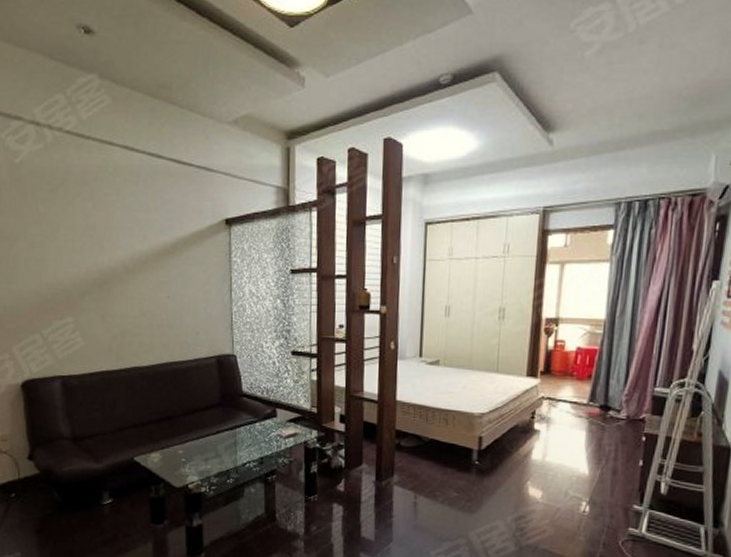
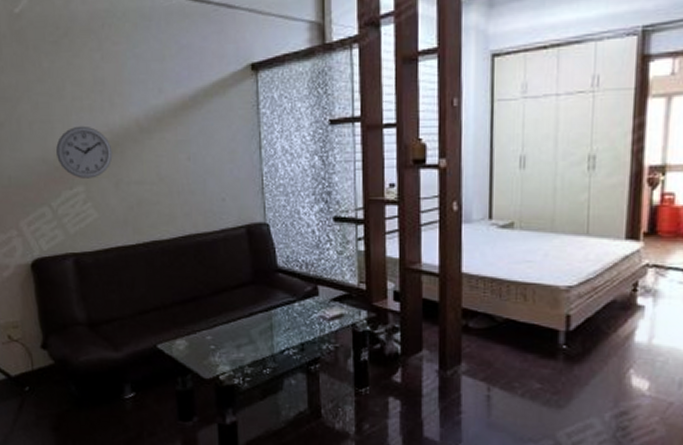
wall clock: none [49,264,100,311] -> present [56,125,113,179]

